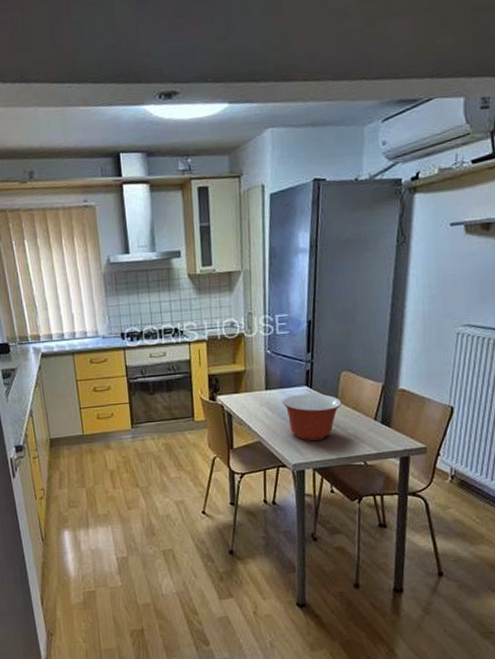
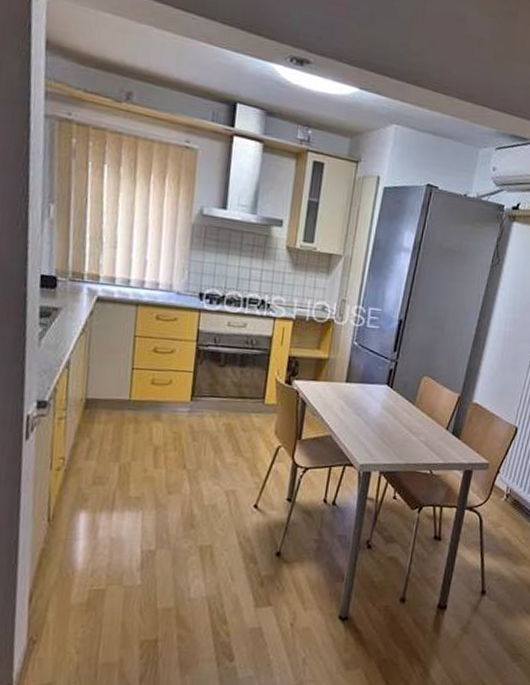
mixing bowl: present [282,393,342,441] -> none [360,391,419,443]

